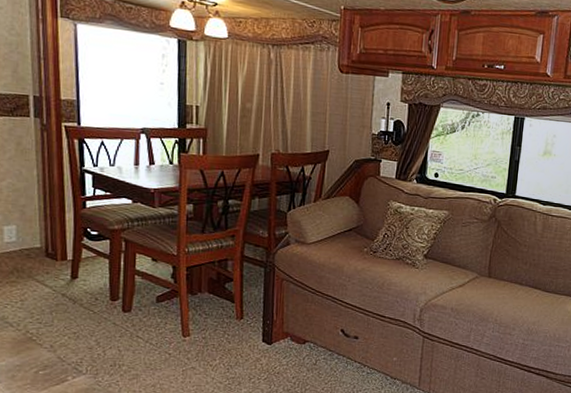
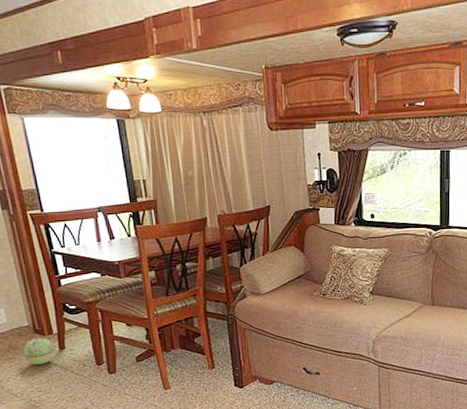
ball: none [27,262,67,294] -> present [22,337,56,366]

